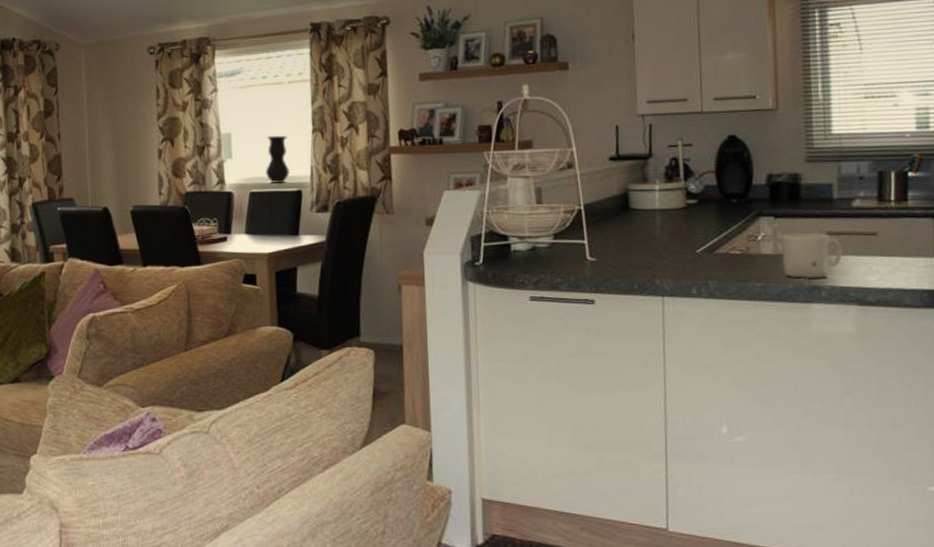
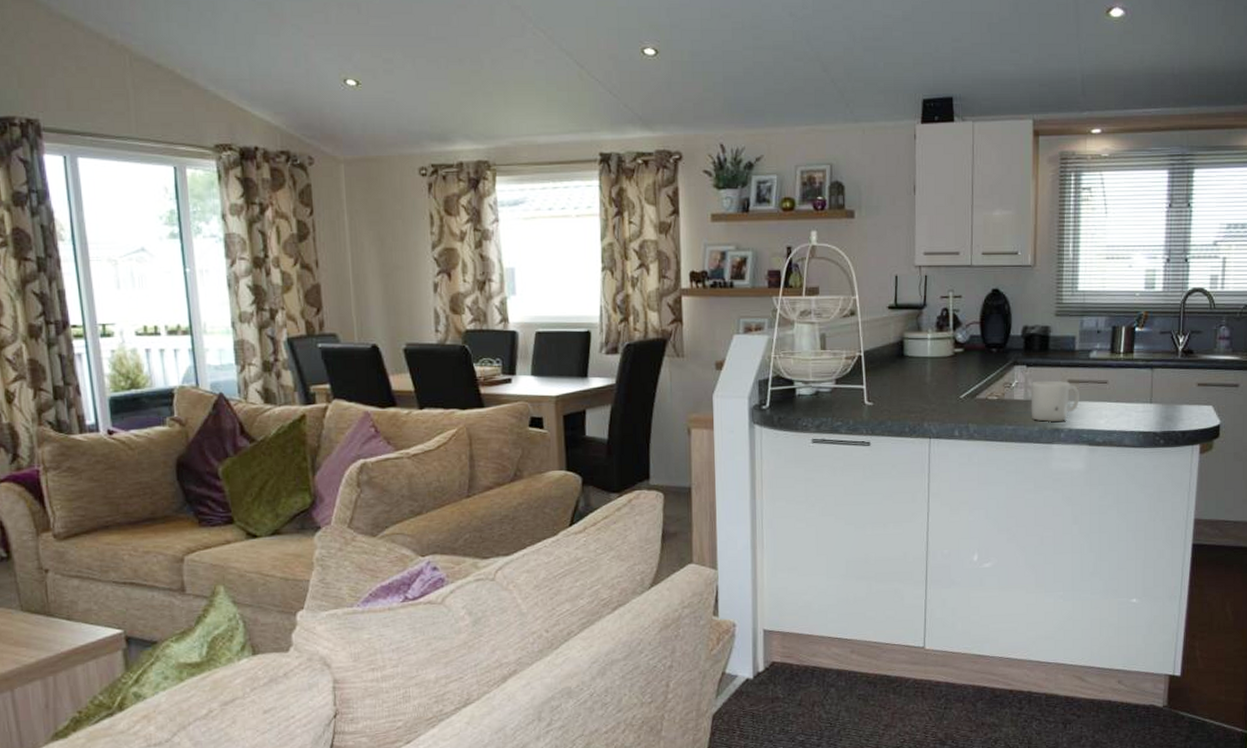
vase: present [266,135,290,184] -> none [553,272,578,324]

